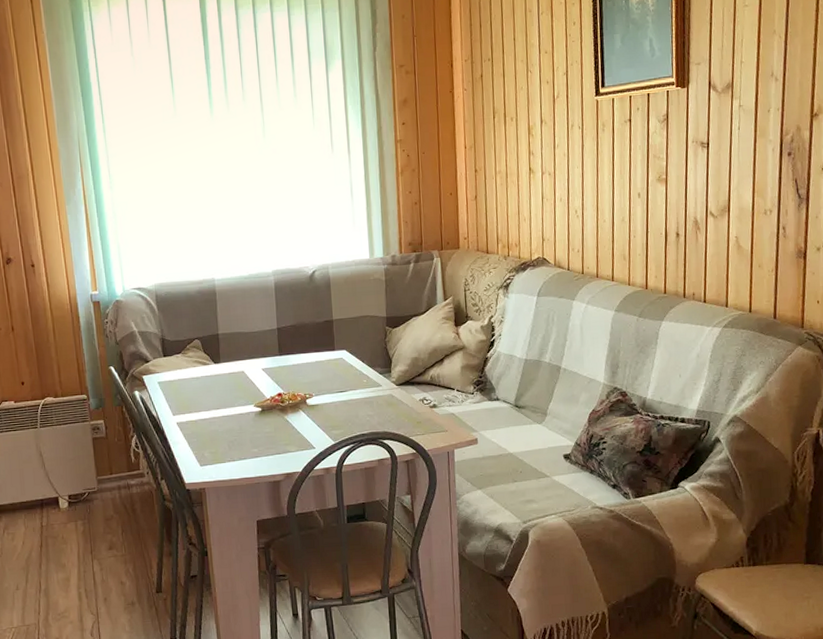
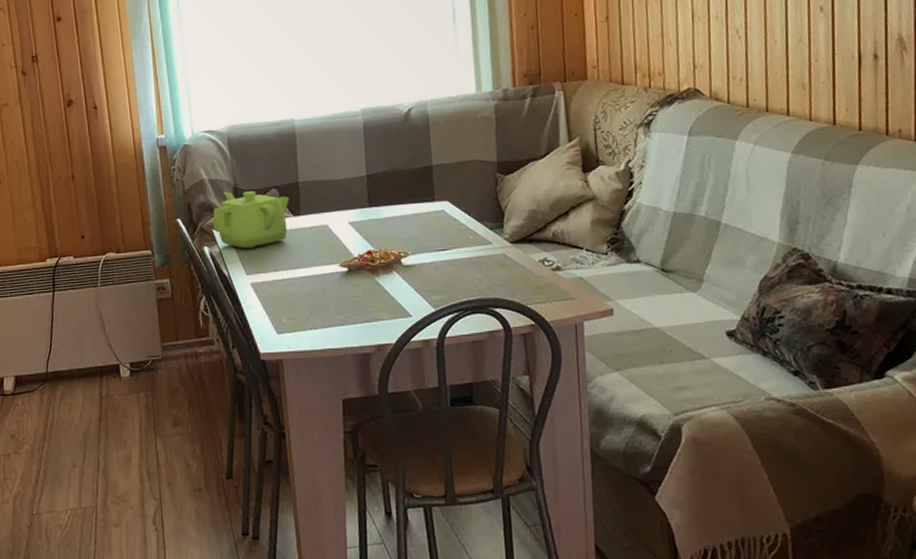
teapot: none [142,342,210,392] -> present [213,191,289,248]

